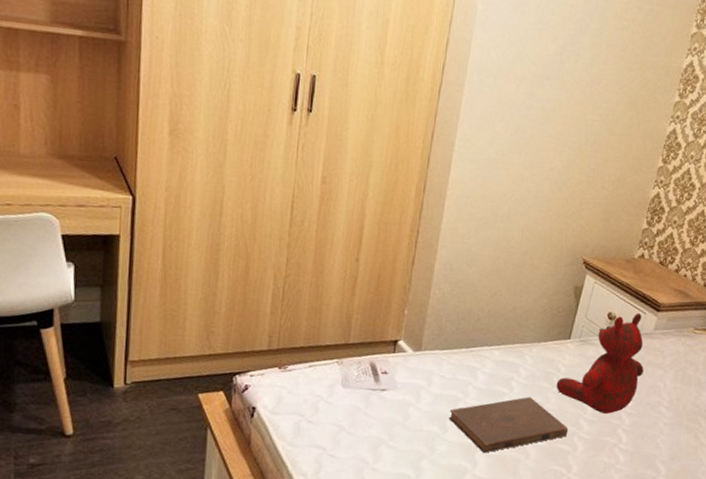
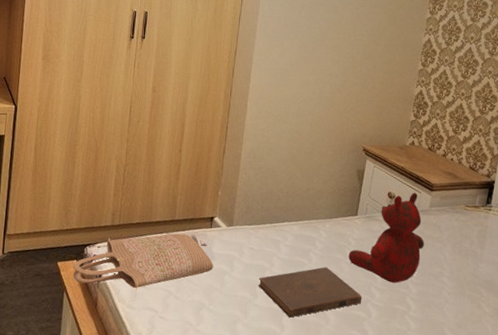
shopping bag: none [218,359,396,427] -> present [73,233,214,291]

